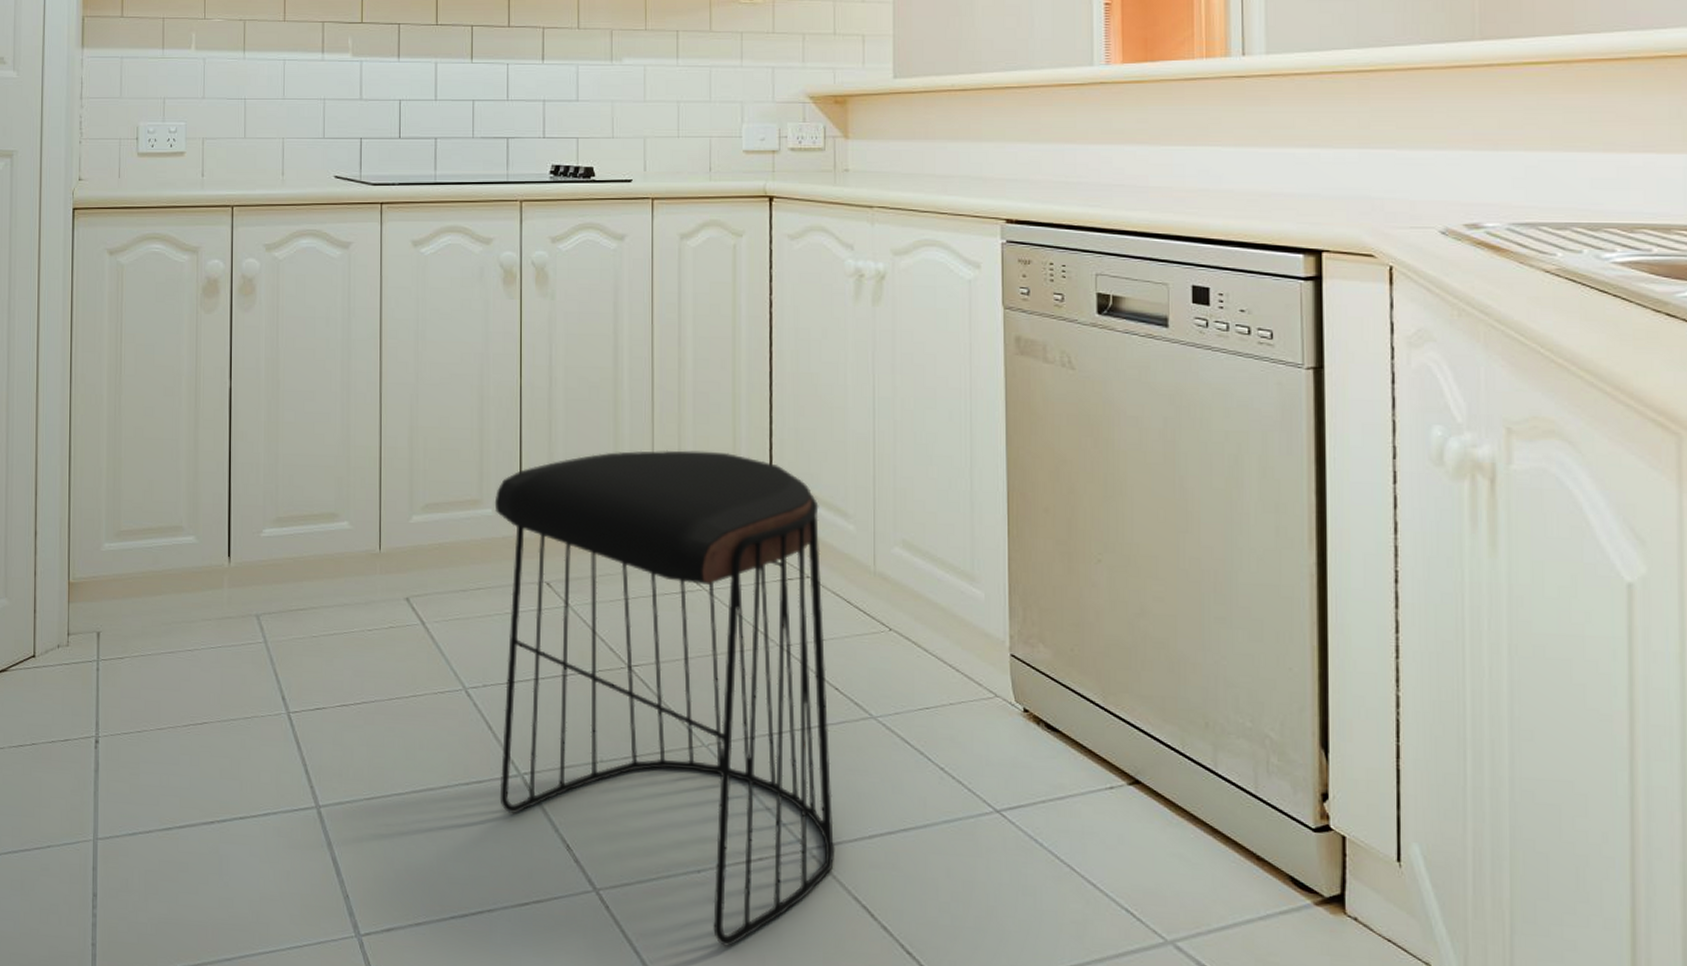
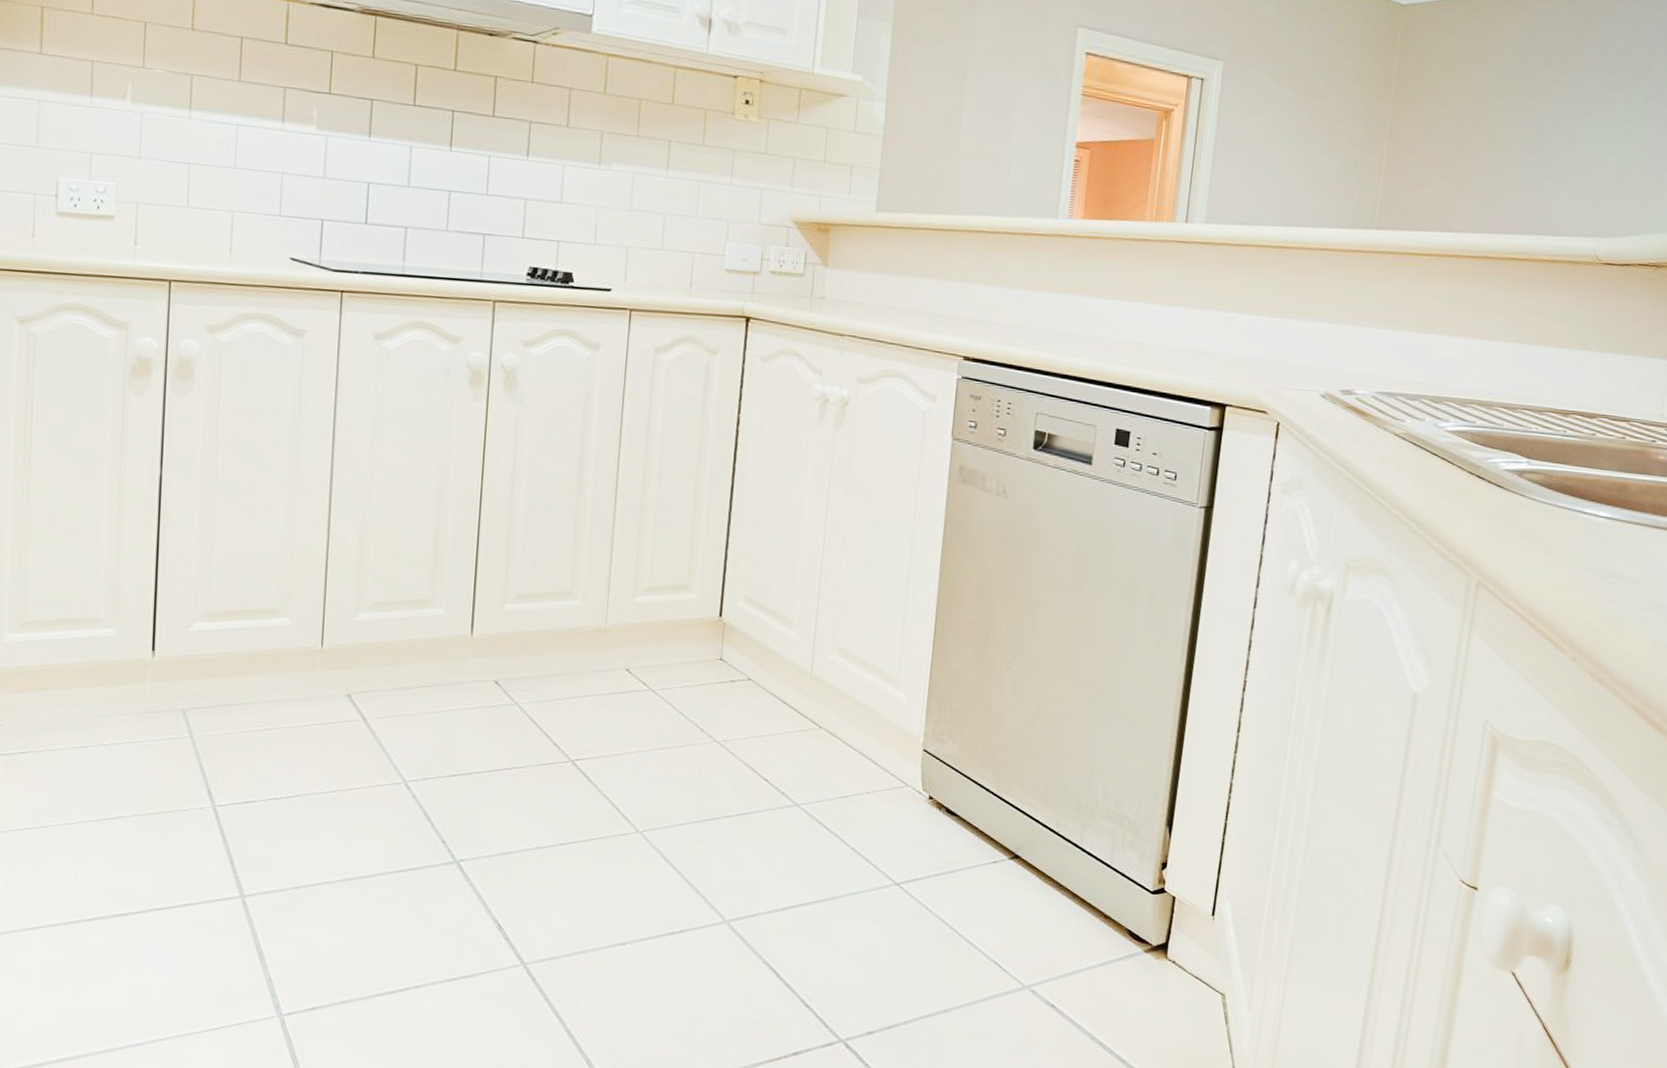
stool: present [494,450,835,946] -> none [434,557,766,1008]

